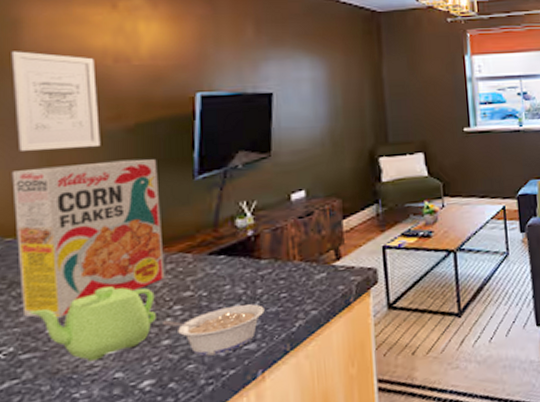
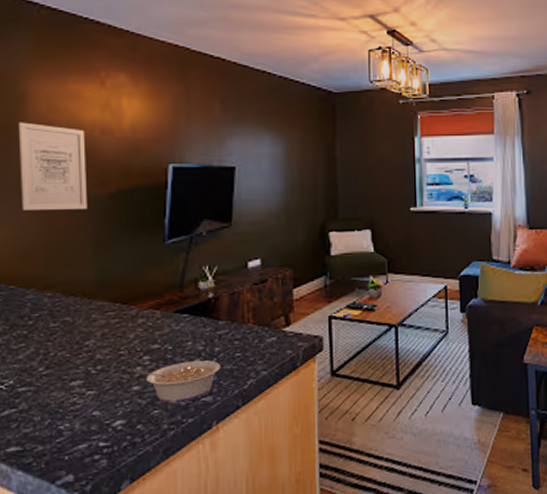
cereal box: present [11,159,165,318] -> none [15,222,137,358]
teapot: present [28,286,156,362] -> none [25,334,128,399]

